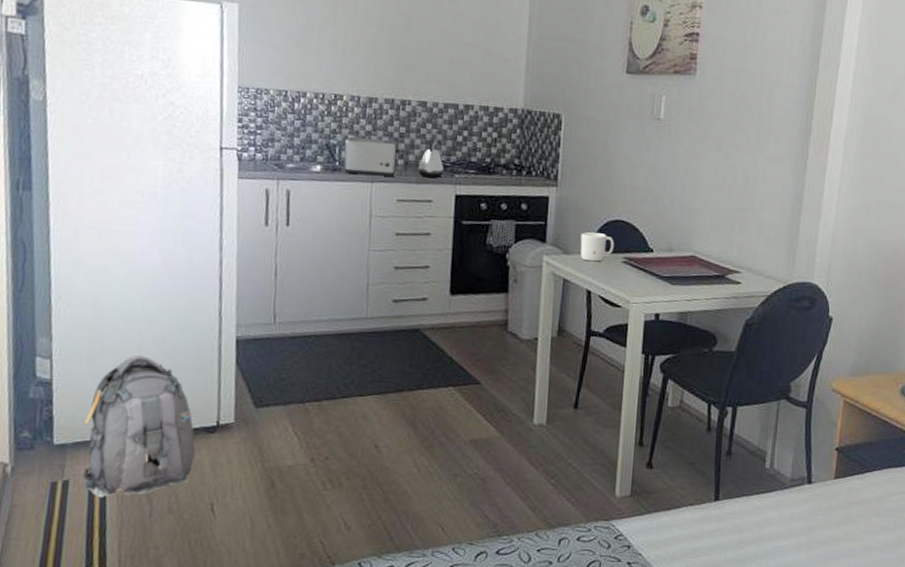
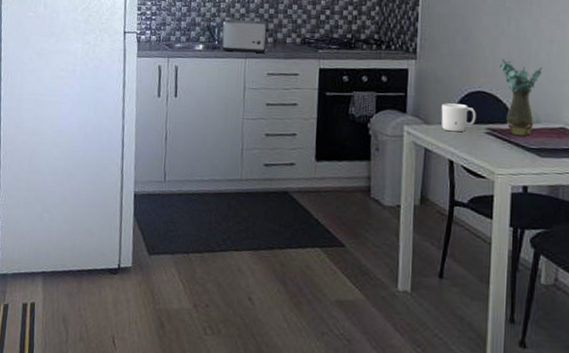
backpack: present [82,355,195,499] -> none [18,204,101,322]
kettle: present [417,135,444,178] -> none [285,15,309,54]
vase: none [638,187,676,264] -> present [500,58,542,136]

